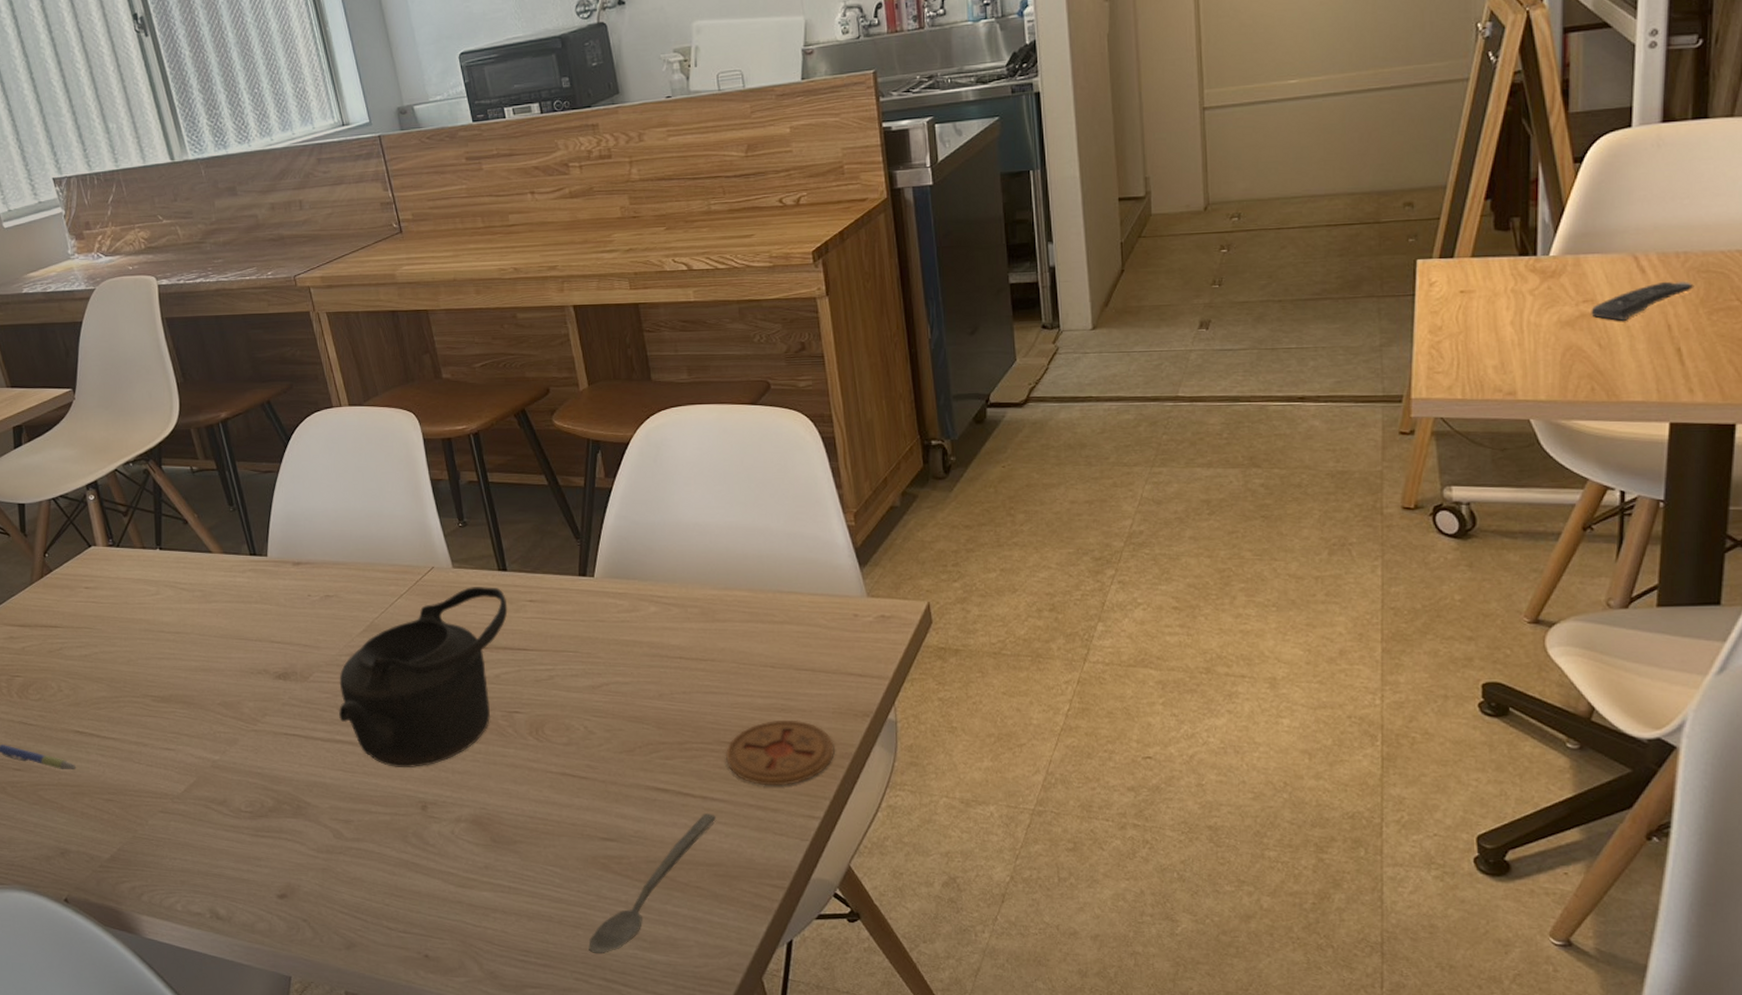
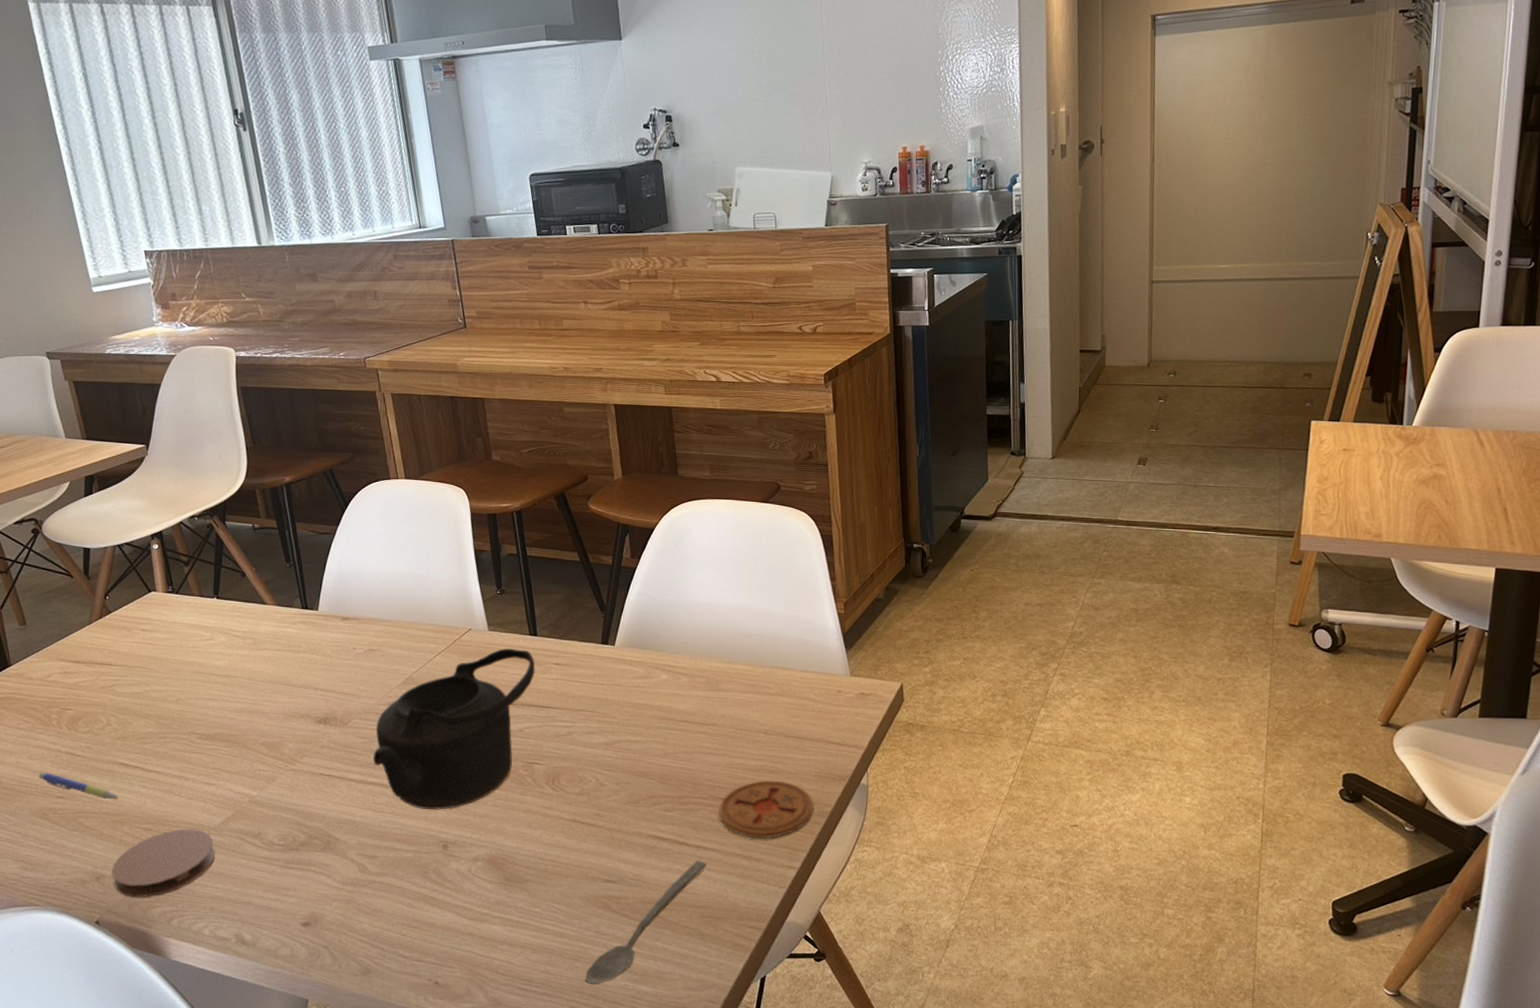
coaster: none [76,798,181,873] -> present [112,829,215,898]
remote control: present [1591,281,1694,321] -> none [1441,453,1519,483]

